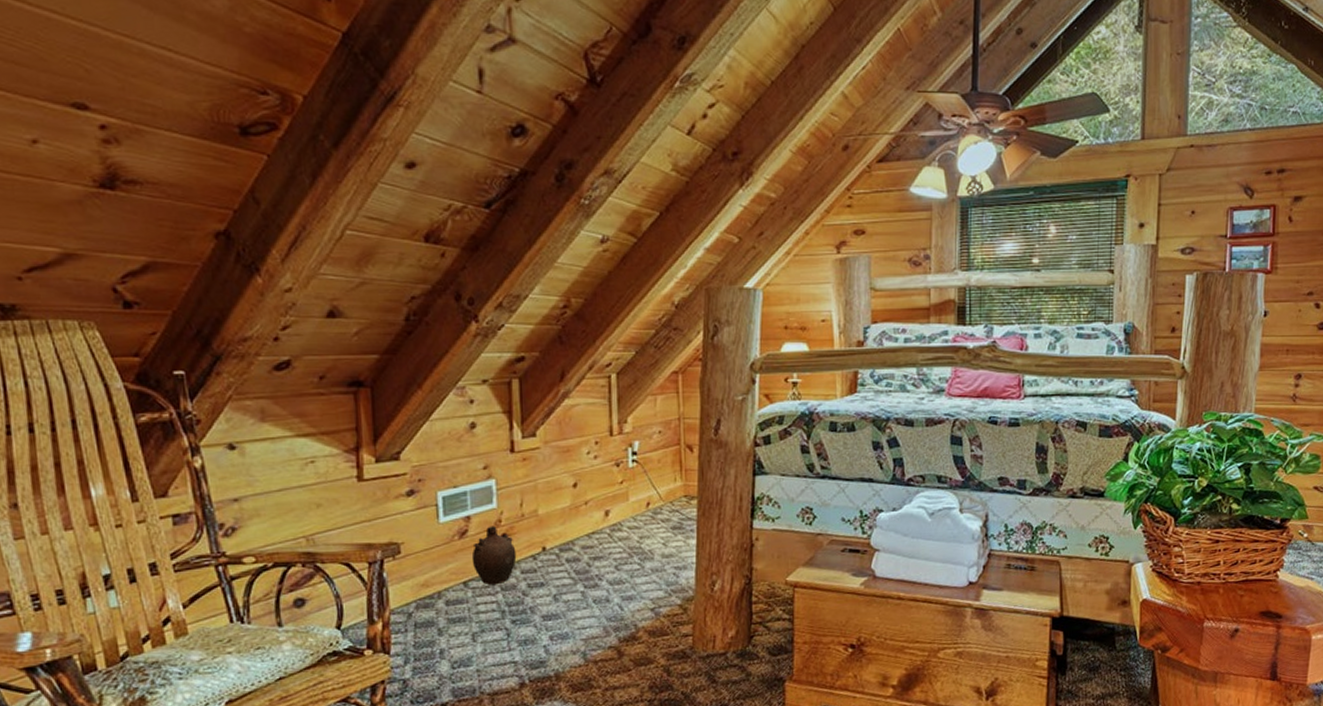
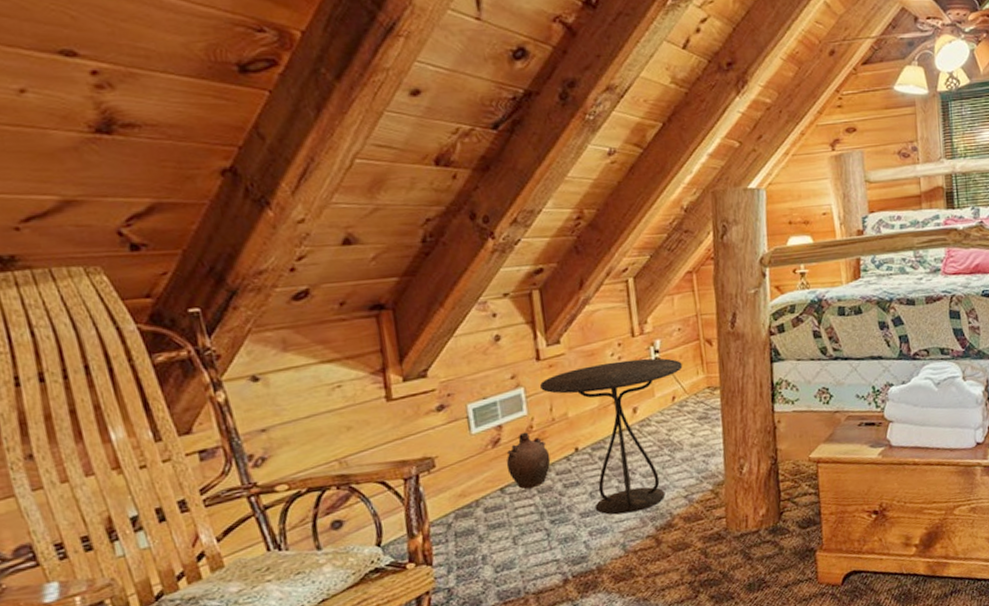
side table: none [511,459,660,622] -> present [539,358,683,515]

